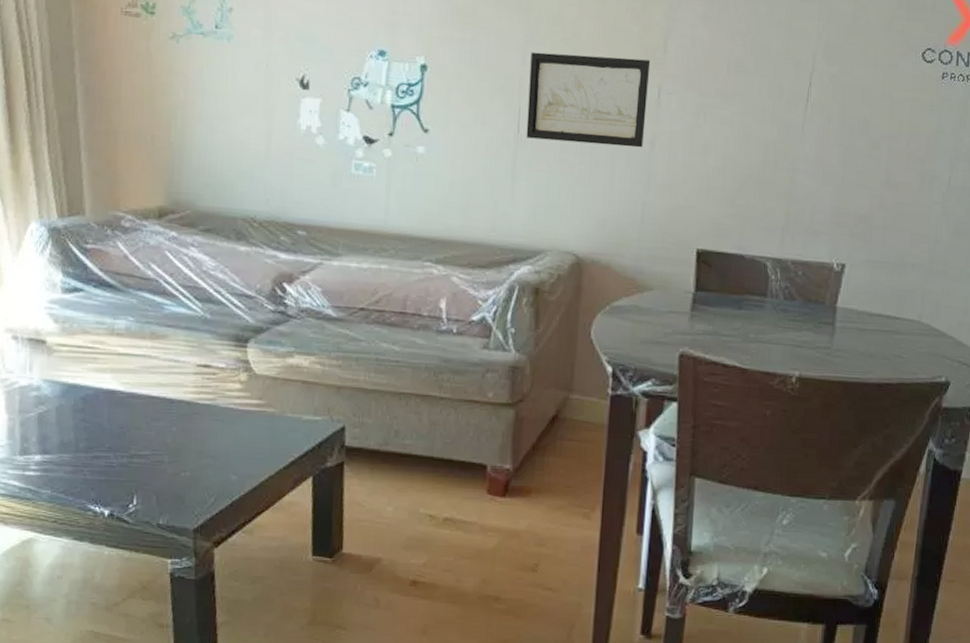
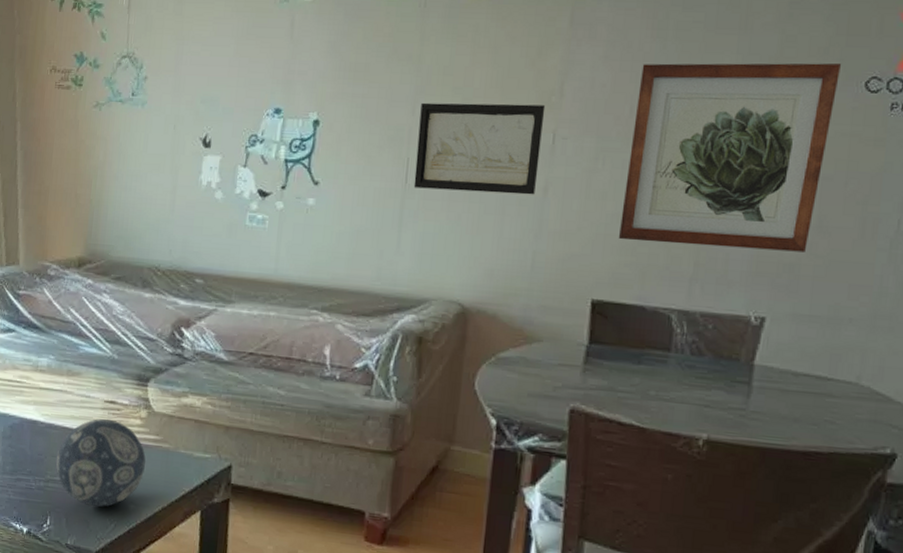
decorative ball: none [142,384,248,481] -> present [56,418,146,507]
wall art: none [719,25,904,205] -> present [618,63,842,252]

